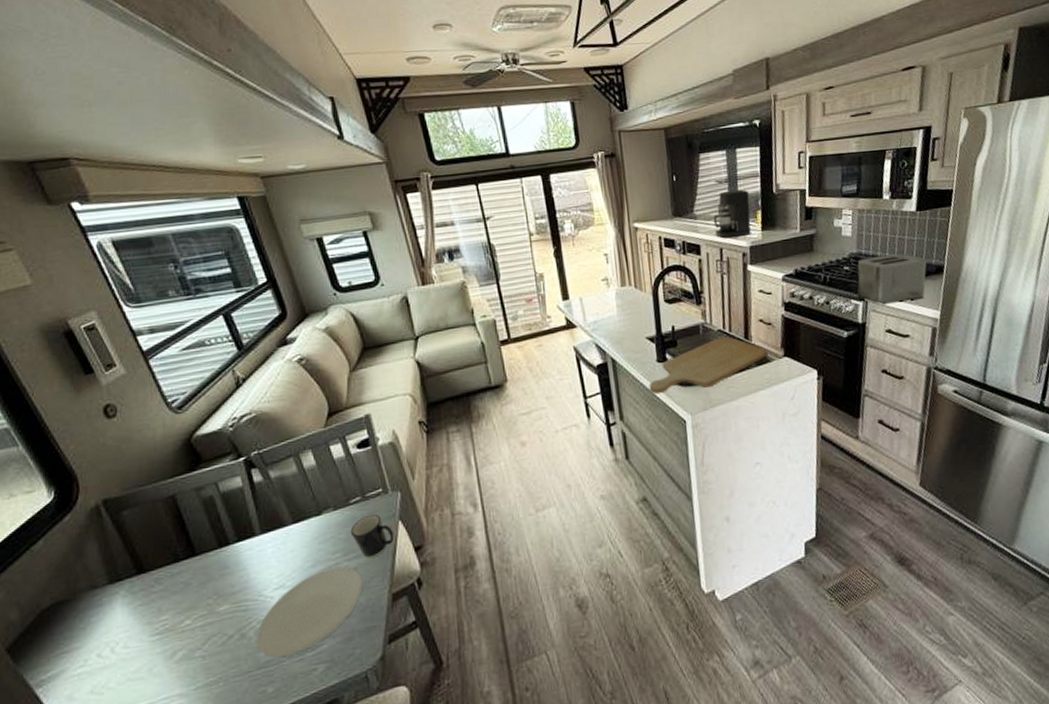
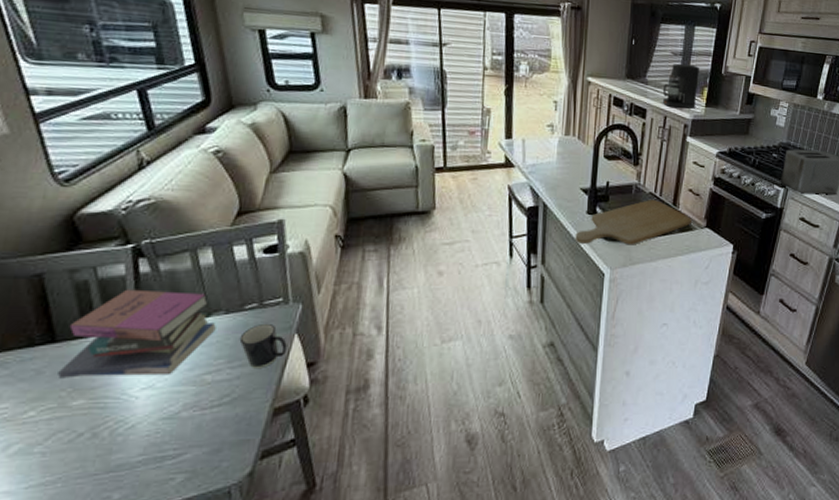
books: none [203,493,328,588] -> present [57,289,216,379]
plate: present [256,566,363,658] -> none [109,373,244,462]

